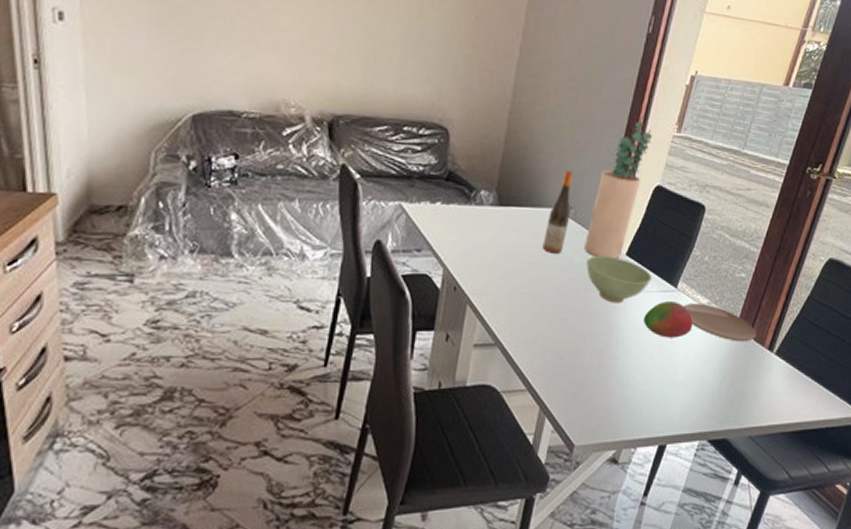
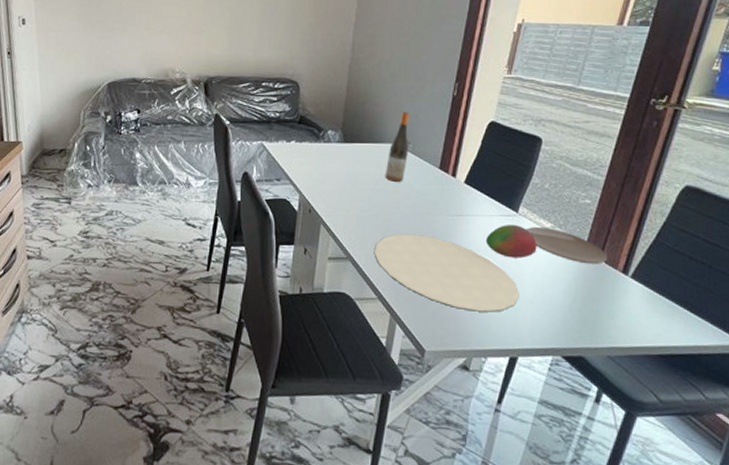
placemat: none [525,313,672,398] -> present [373,233,519,312]
vase: present [585,115,652,259] -> none [424,61,483,186]
bowl: present [586,255,652,303] -> none [427,183,492,226]

